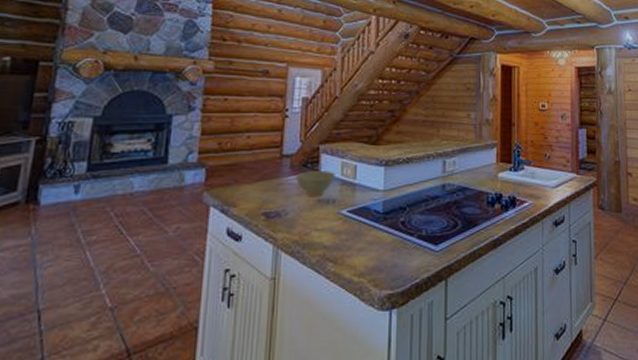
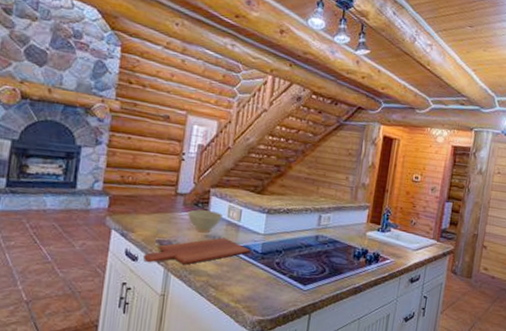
cutting board: none [247,200,371,241] -> present [142,237,251,265]

